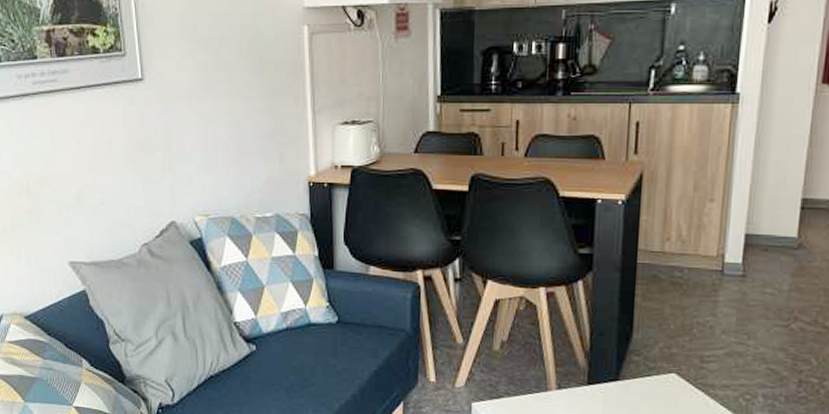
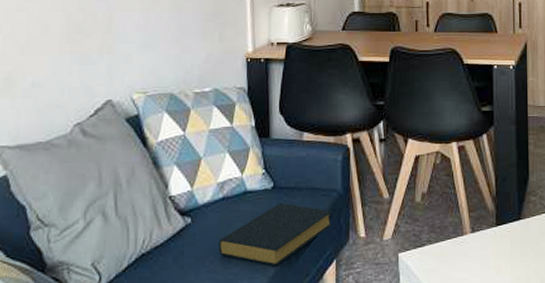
hardback book: none [283,338,400,402] -> present [219,202,332,266]

